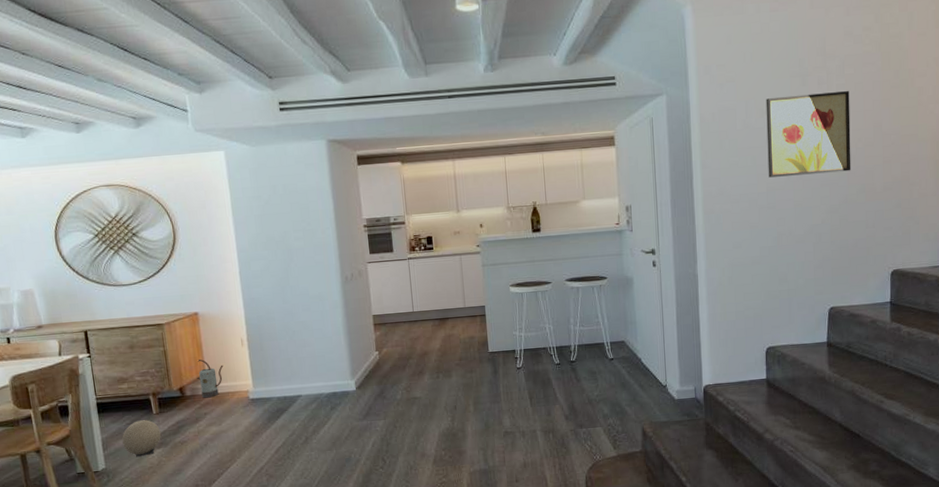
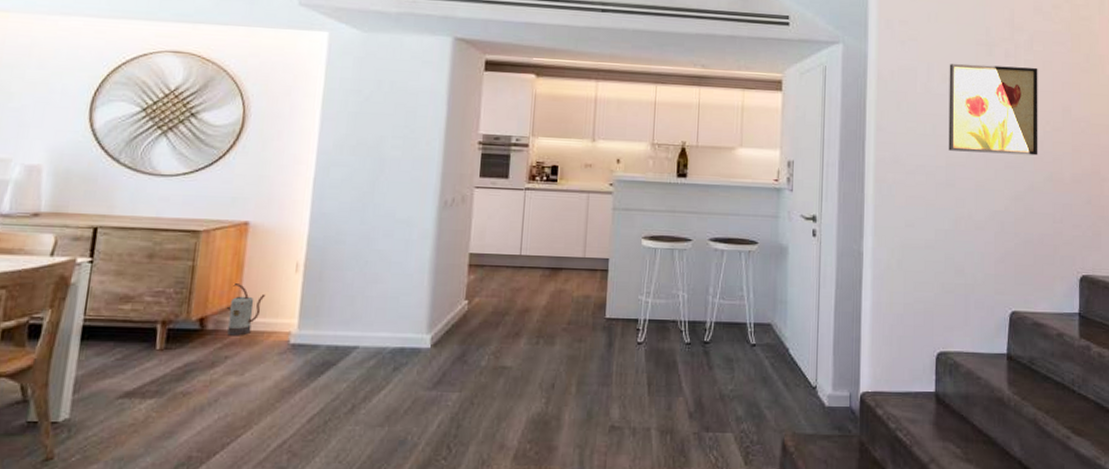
ball: present [122,420,162,457] -> none [102,356,160,407]

